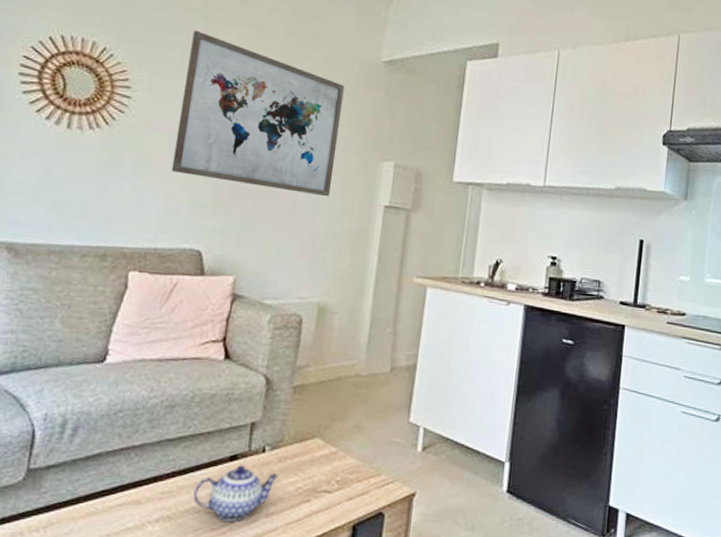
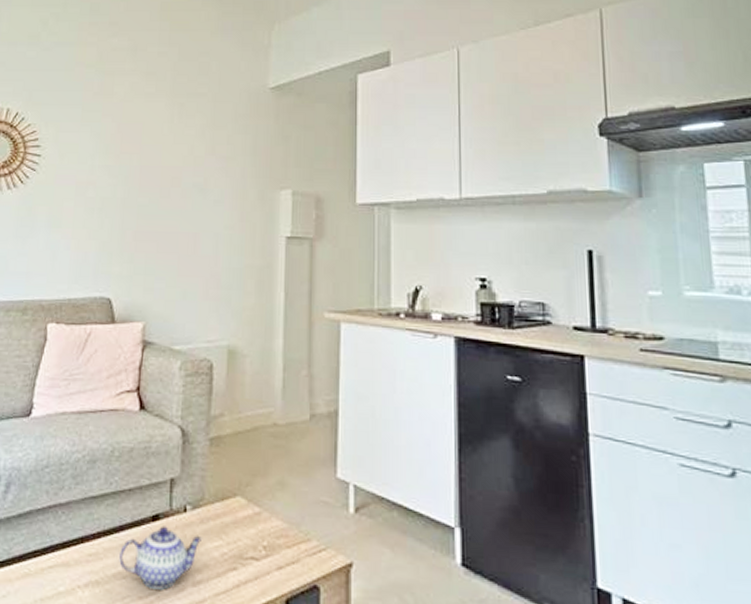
wall art: present [171,30,345,197] -> none [79,84,235,233]

